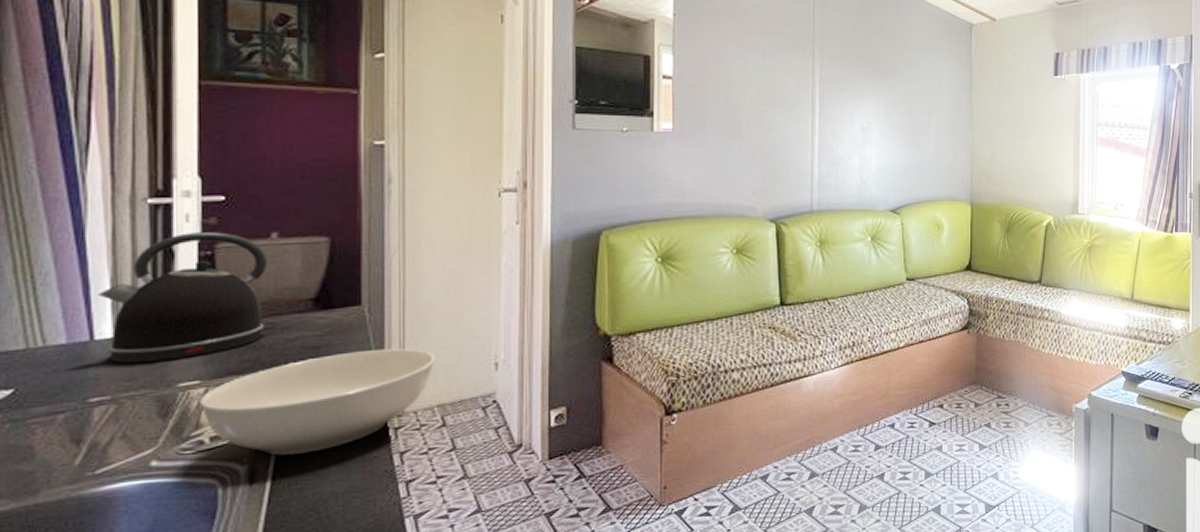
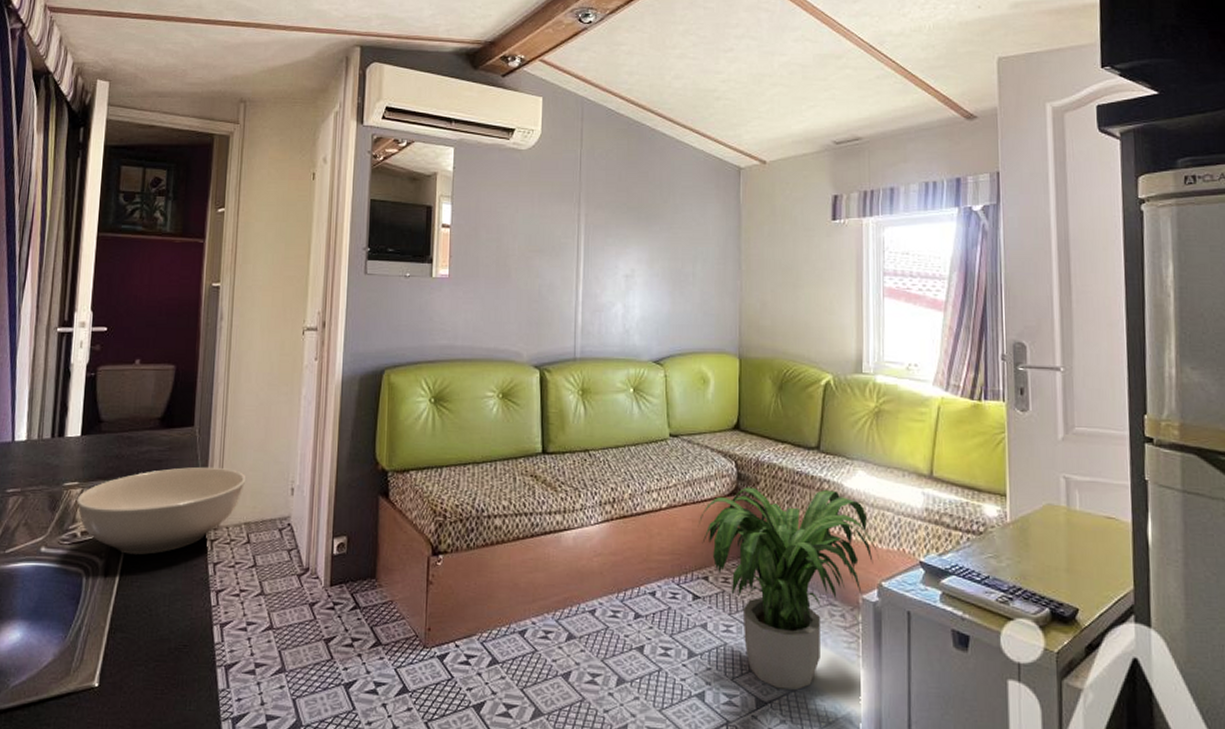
kettle: present [97,231,274,364] -> none [20,356,132,463]
potted plant: none [933,318,1089,493] -> present [698,487,879,690]

